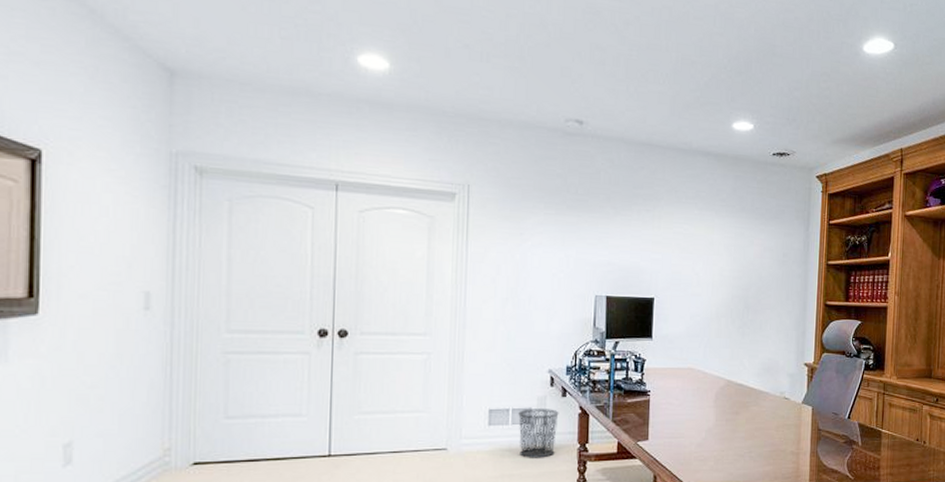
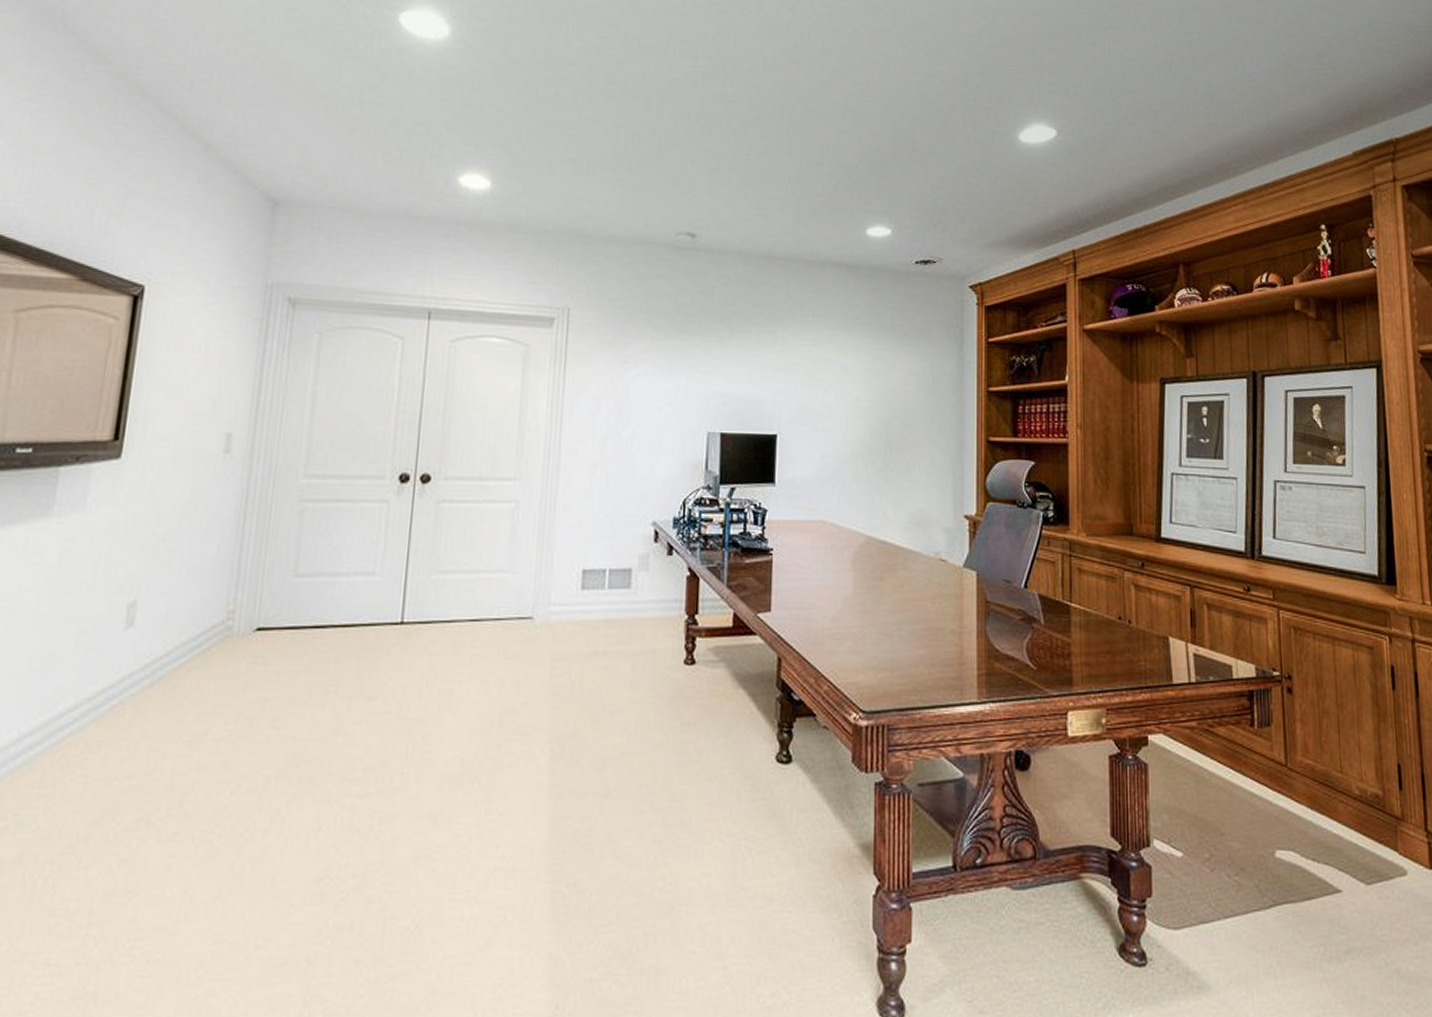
waste bin: present [518,408,559,458] -> none [616,569,664,632]

